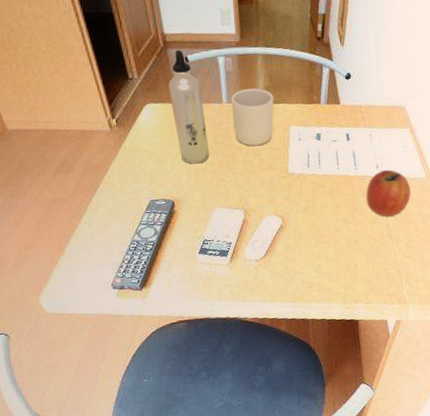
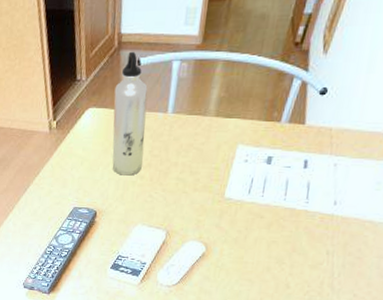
mug: present [231,88,274,147] -> none [173,98,227,164]
apple: present [366,169,411,217] -> none [311,208,374,264]

